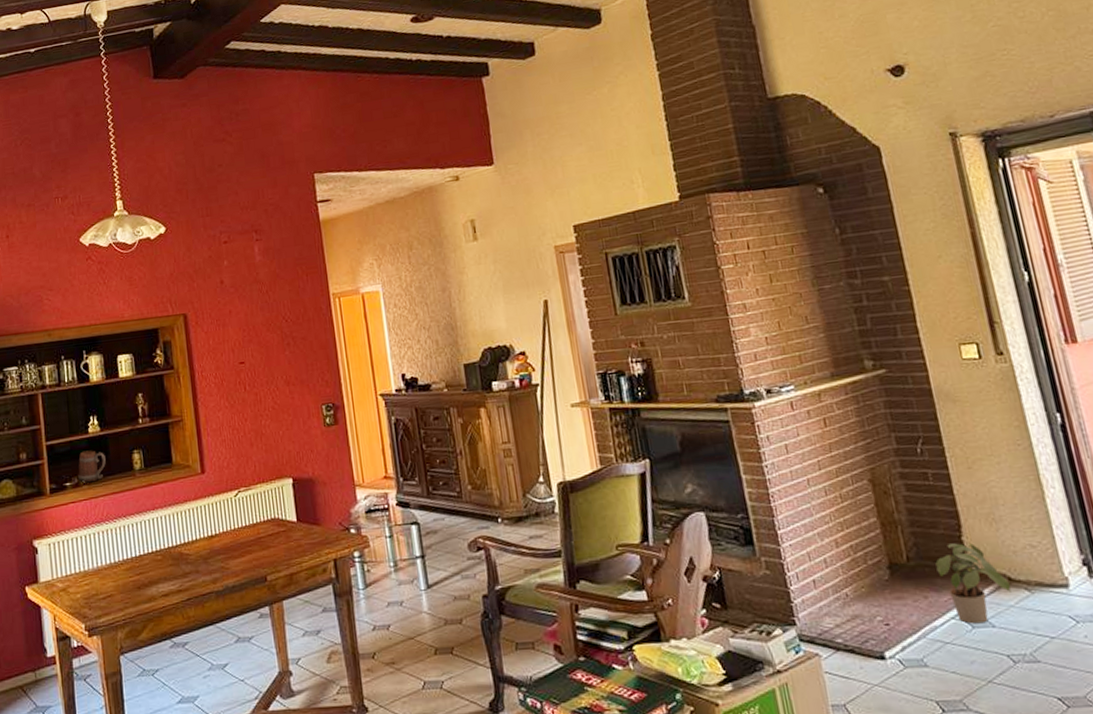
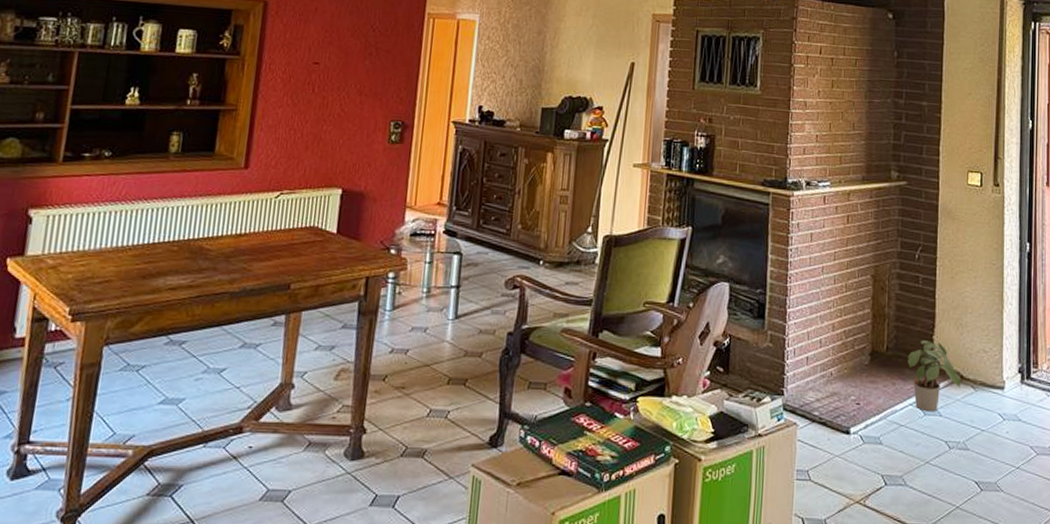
beer mug: present [78,450,106,483] -> none [100,122,139,158]

